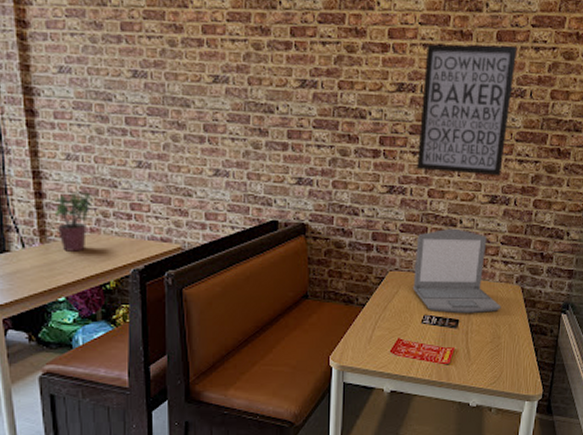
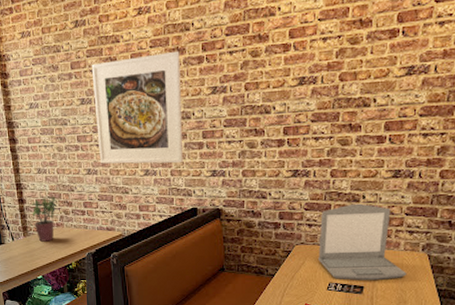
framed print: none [149,28,263,165] -> present [91,50,183,164]
wall art: present [417,43,518,177] -> none [320,24,420,153]

